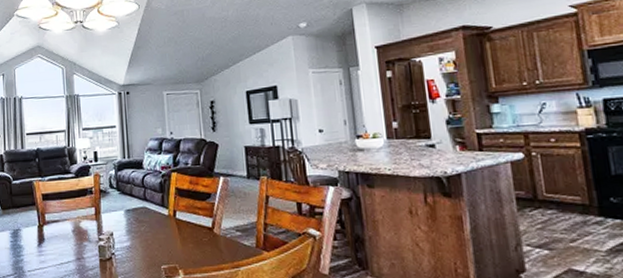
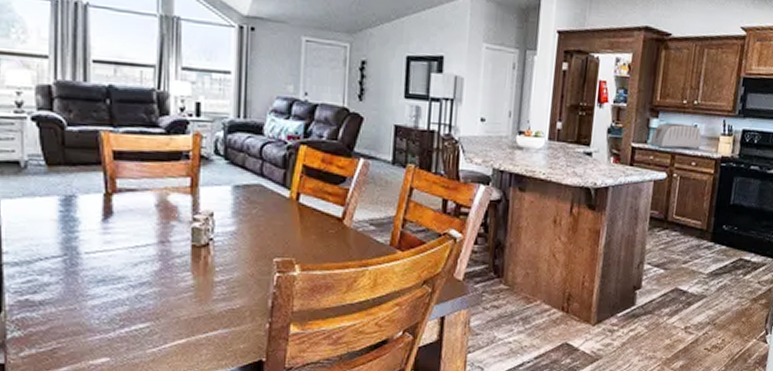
toaster: none [495,103,556,130] -> present [650,122,702,150]

